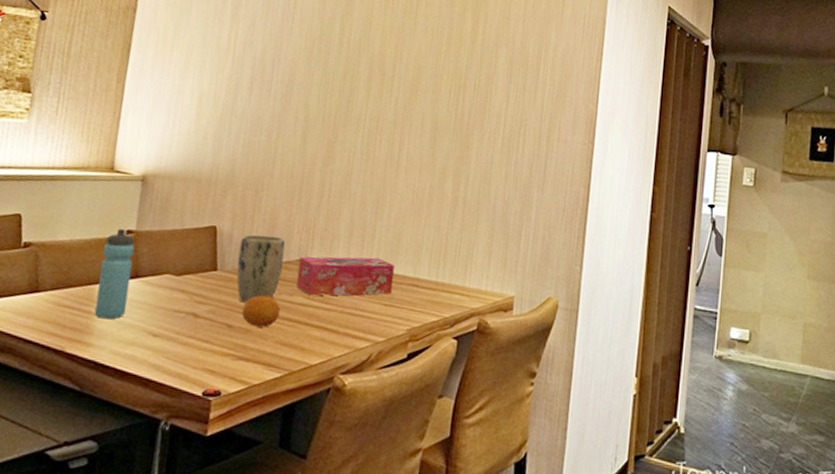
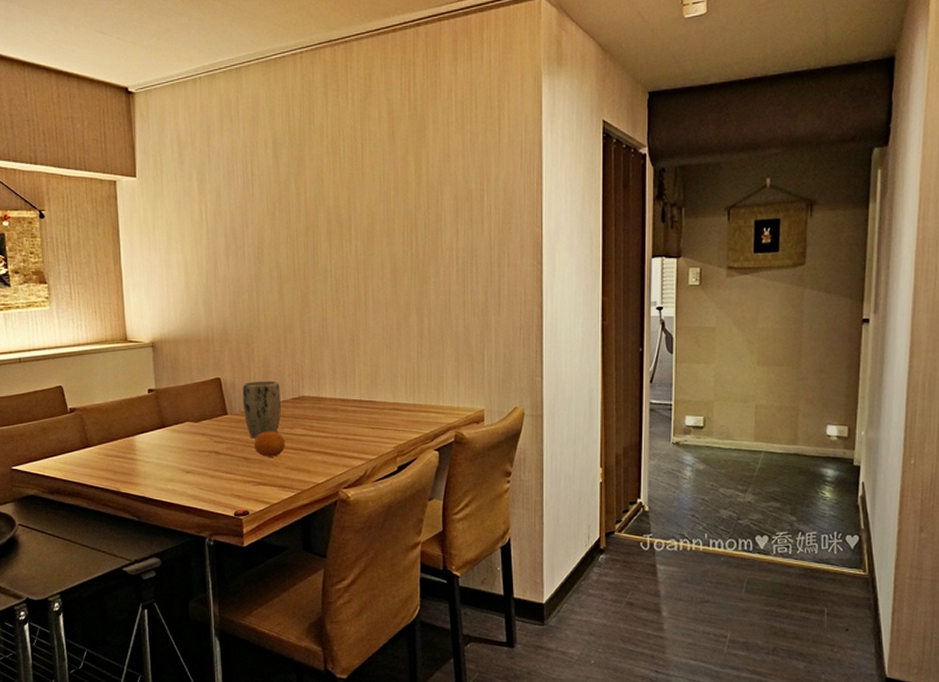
water bottle: present [94,228,135,319] -> none [133,388,161,463]
tissue box: present [295,256,395,296] -> none [294,389,377,427]

